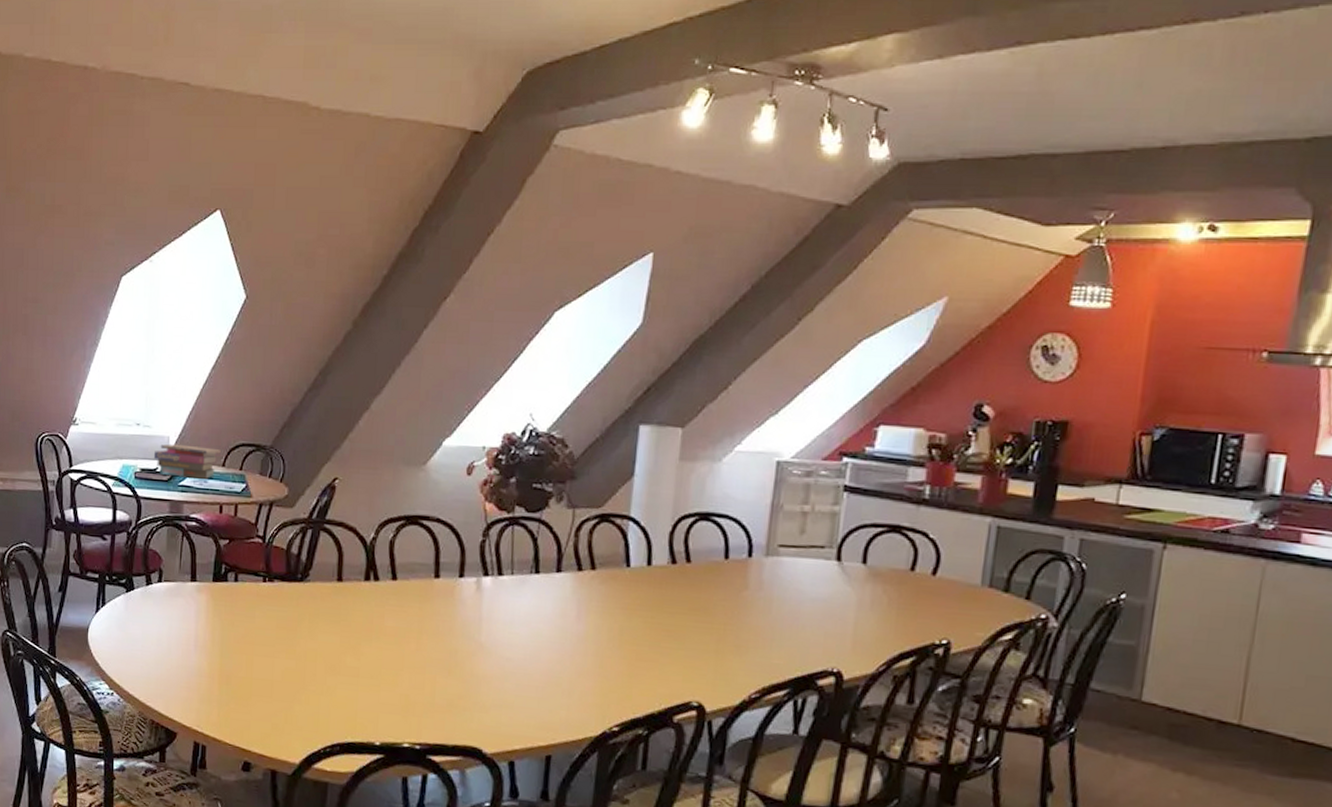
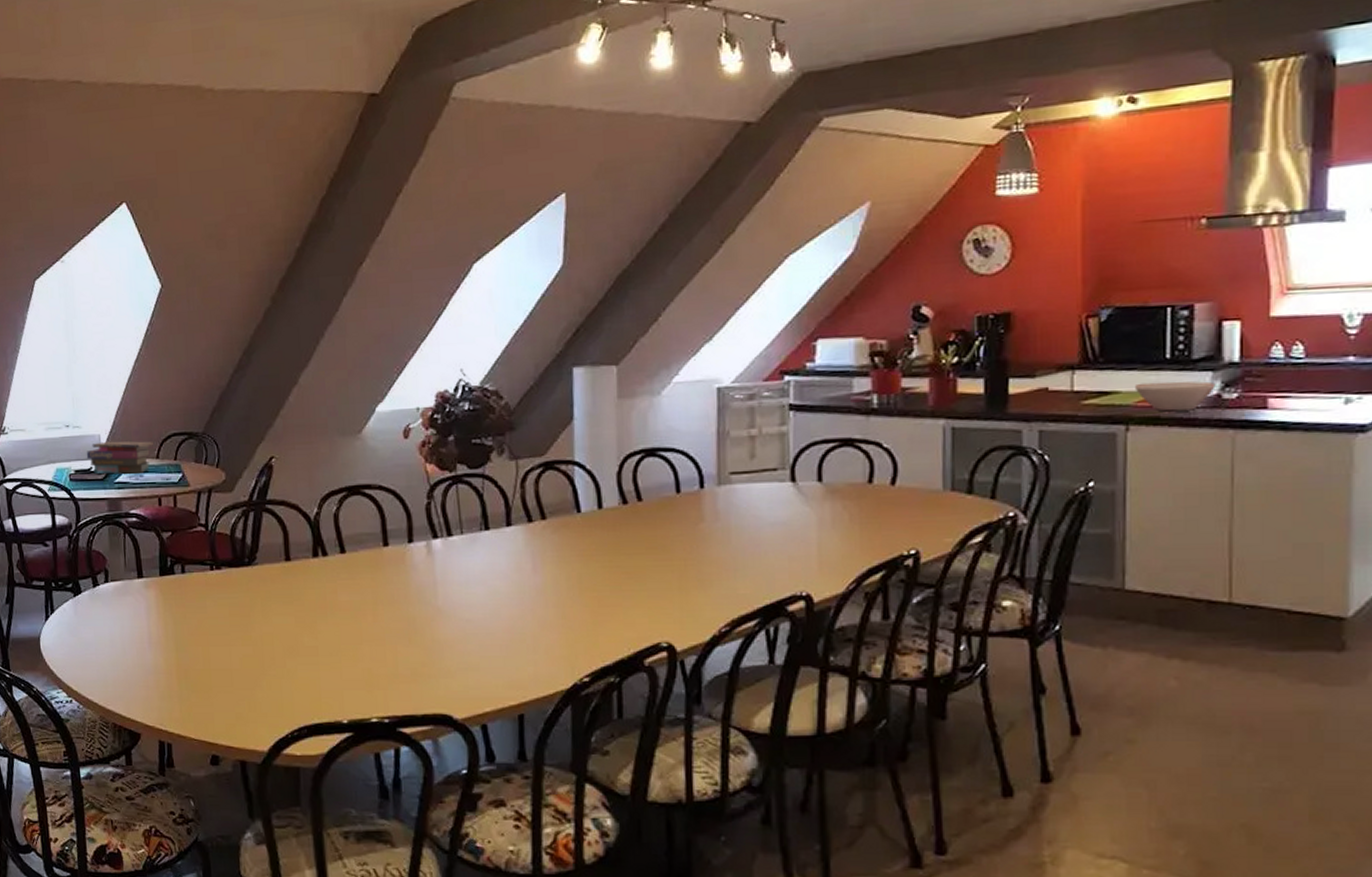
bowl: none [1178,504,1254,537] -> present [1136,381,1216,412]

